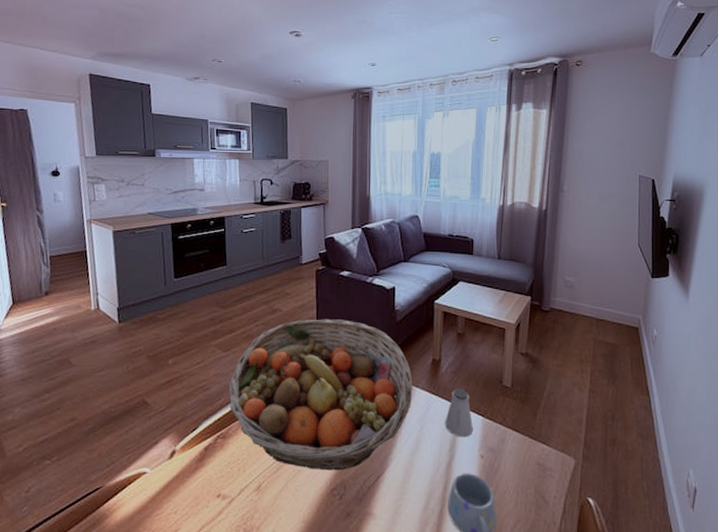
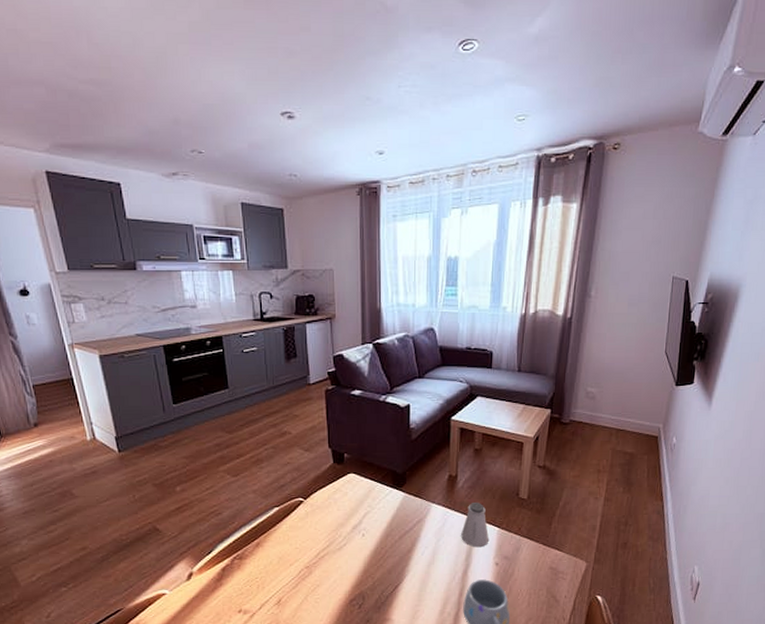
fruit basket: present [228,319,413,471] -> none [241,440,429,584]

